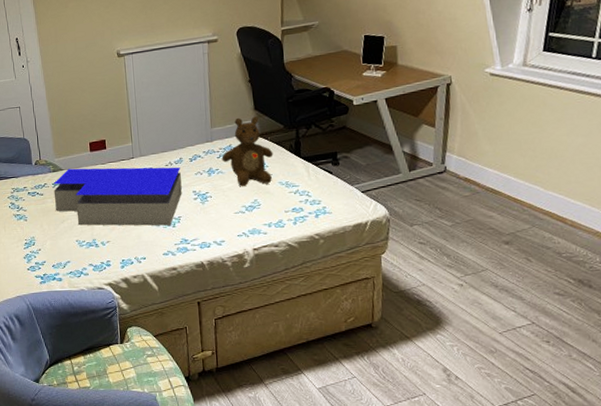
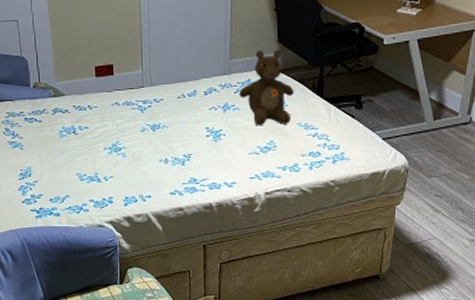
tray: present [53,167,182,226] -> none [53,94,194,163]

